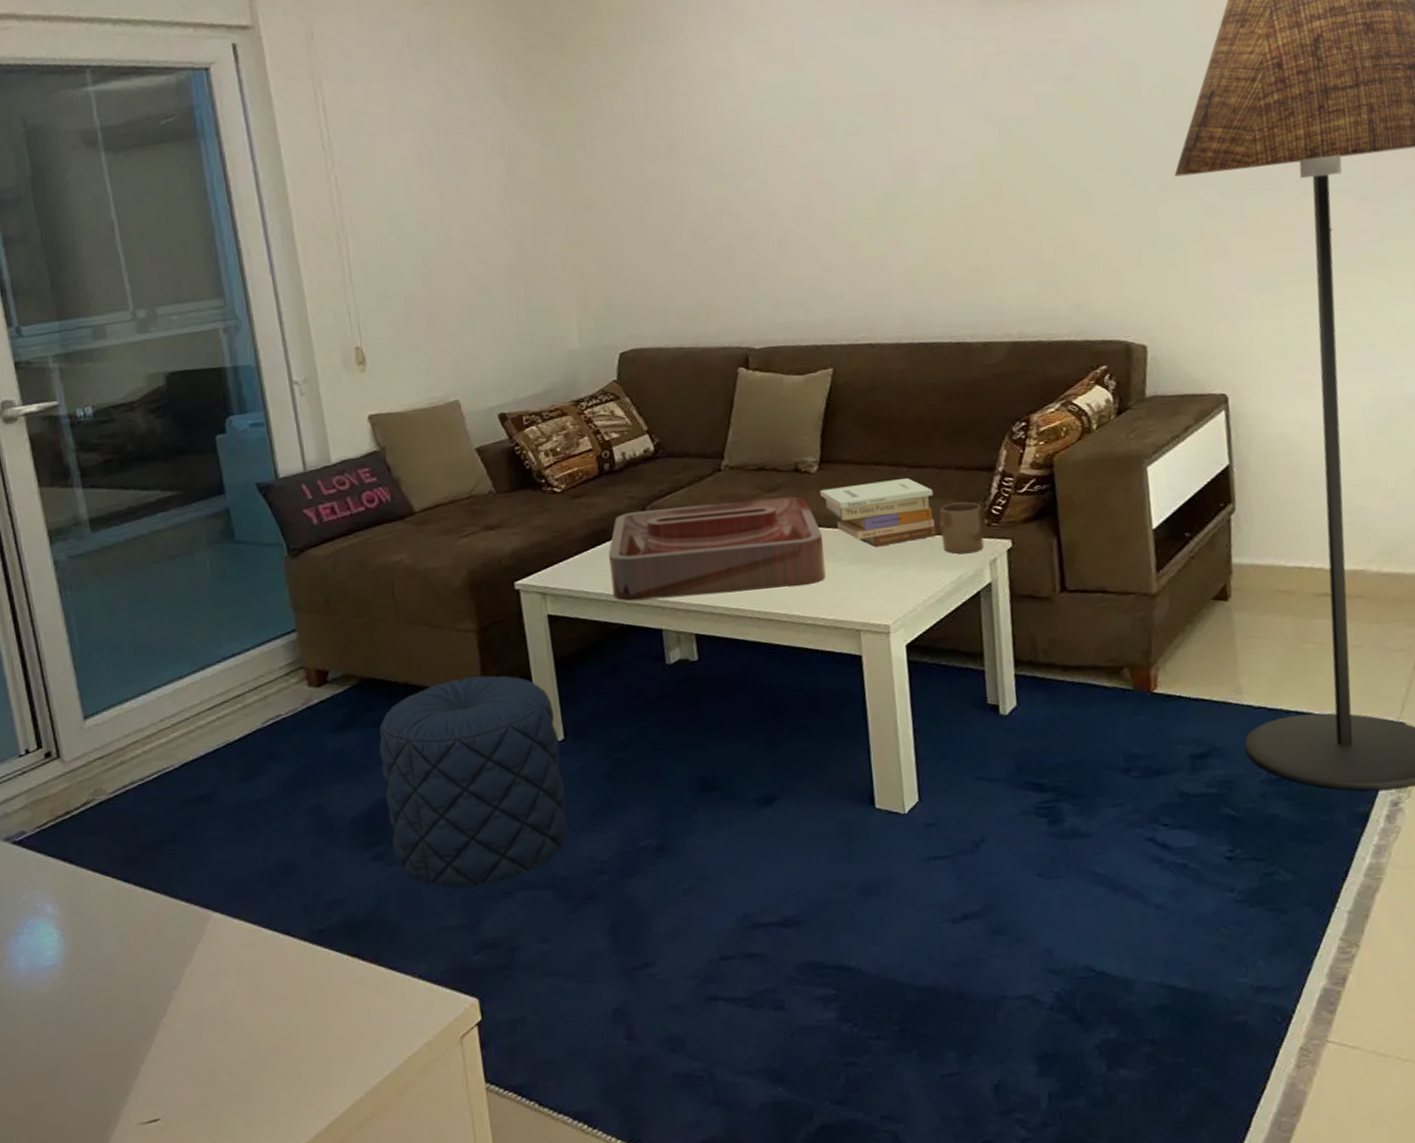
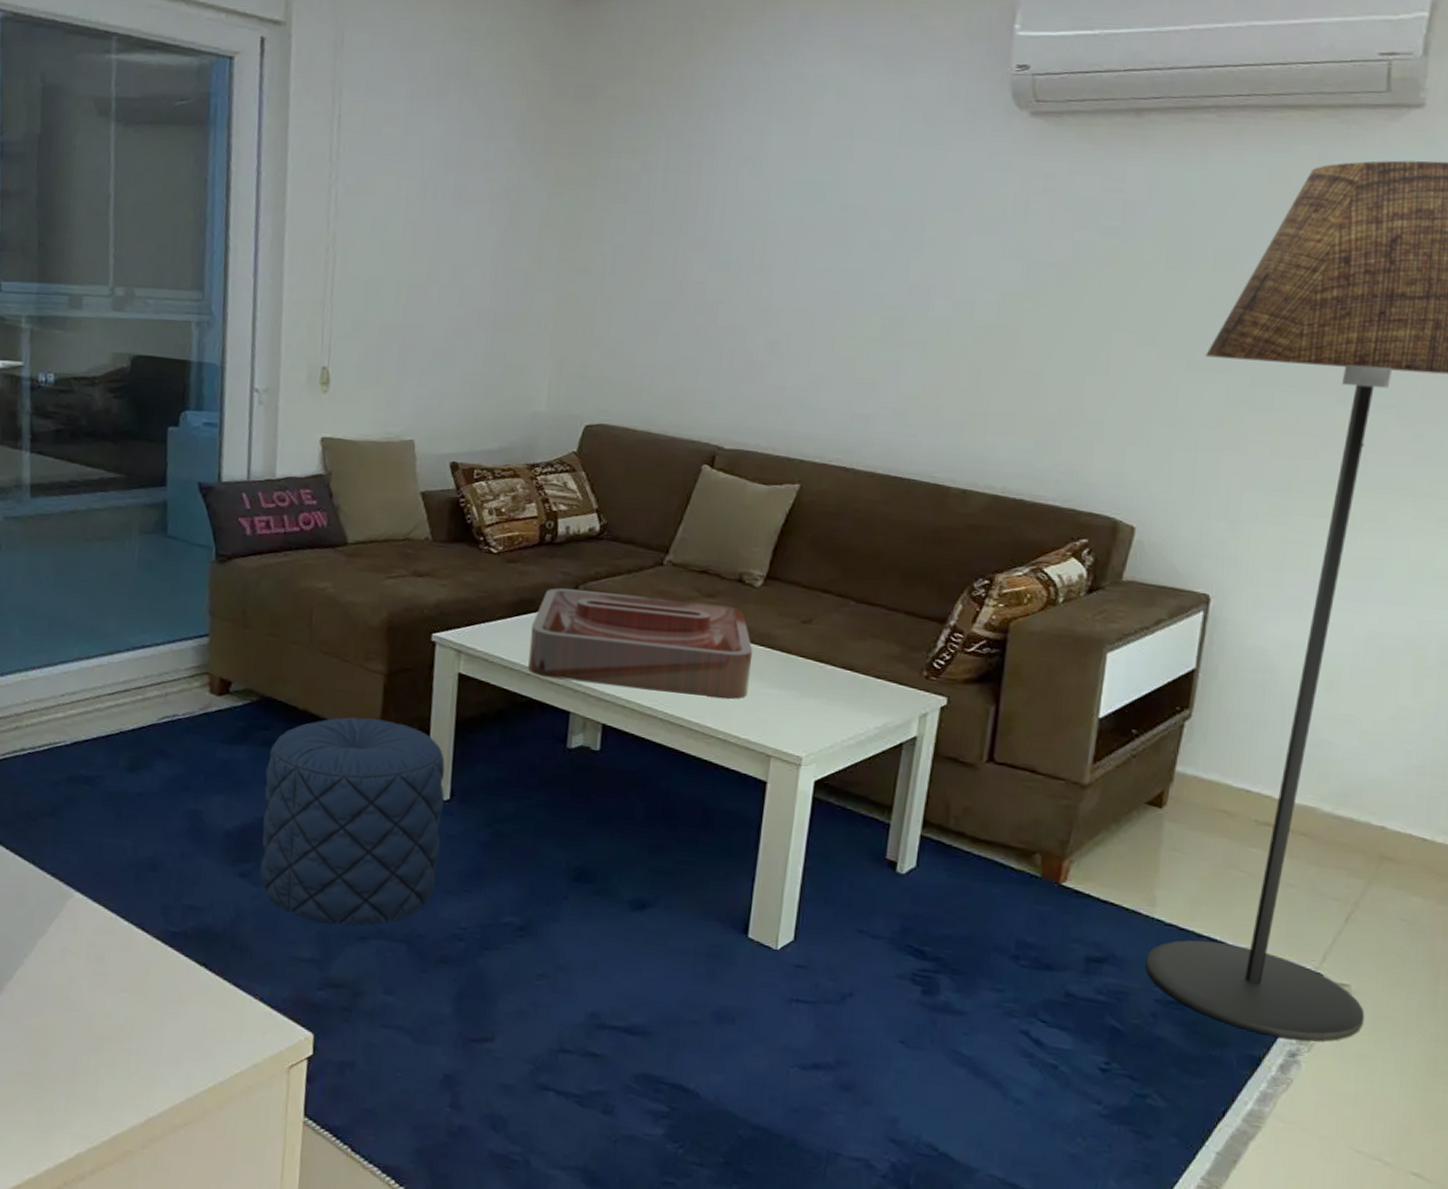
books: present [820,478,938,547] -> none [759,605,877,678]
mug: present [939,502,985,554] -> none [874,647,923,703]

